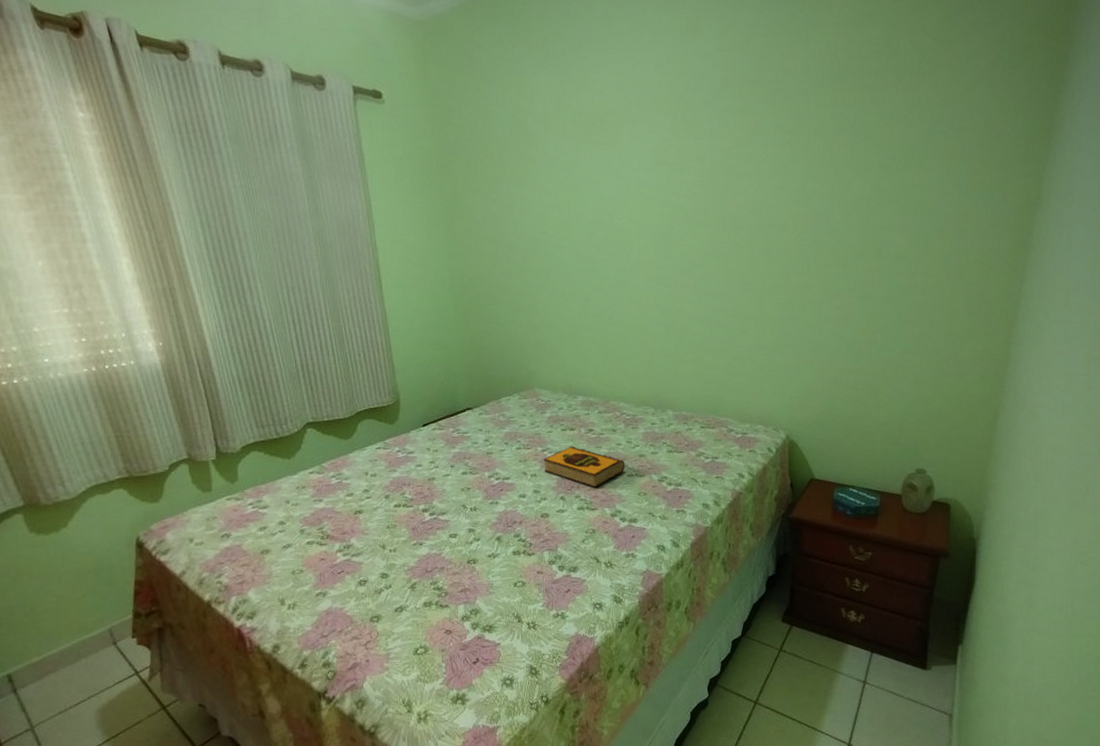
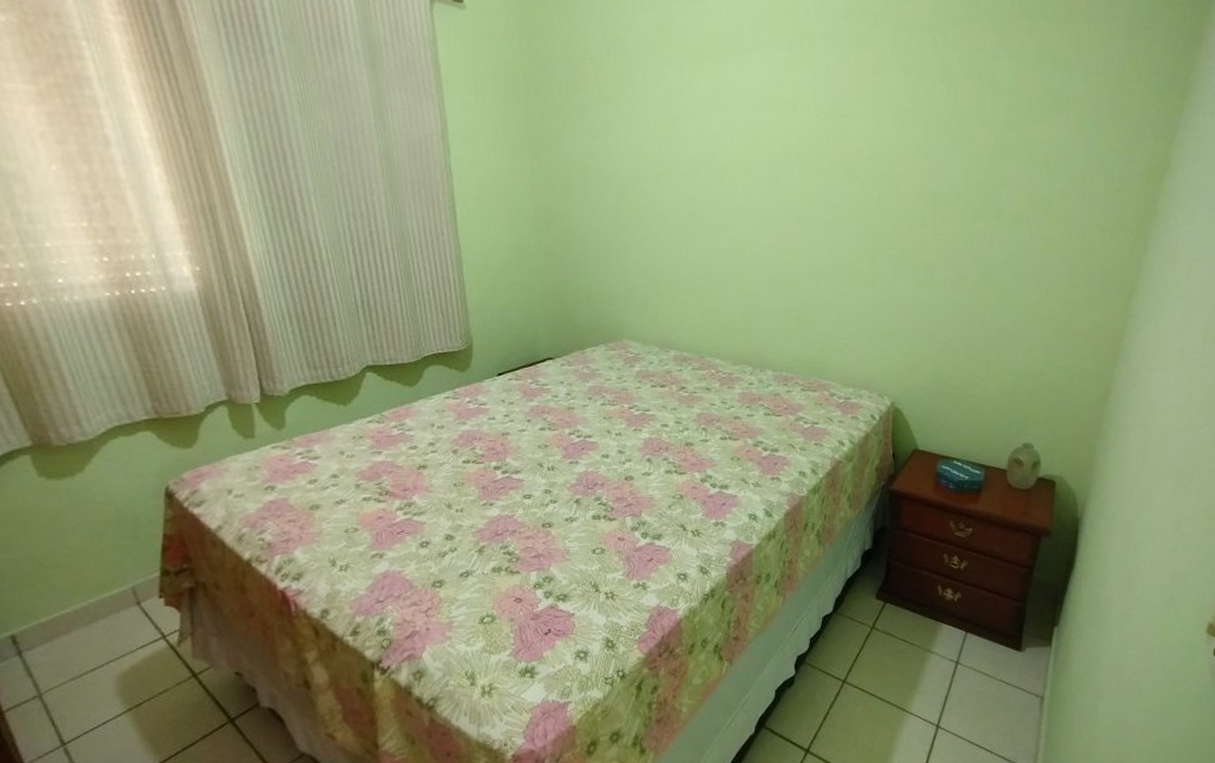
hardback book: present [543,446,626,488] -> none [630,404,719,450]

